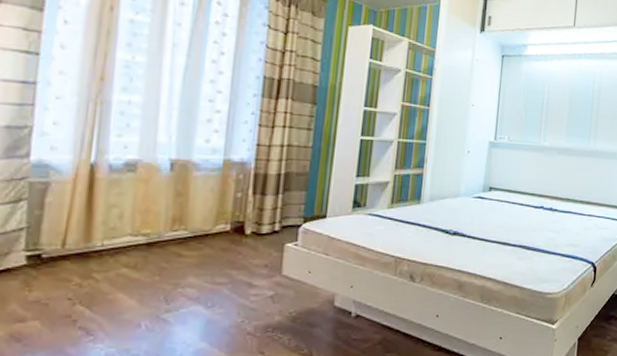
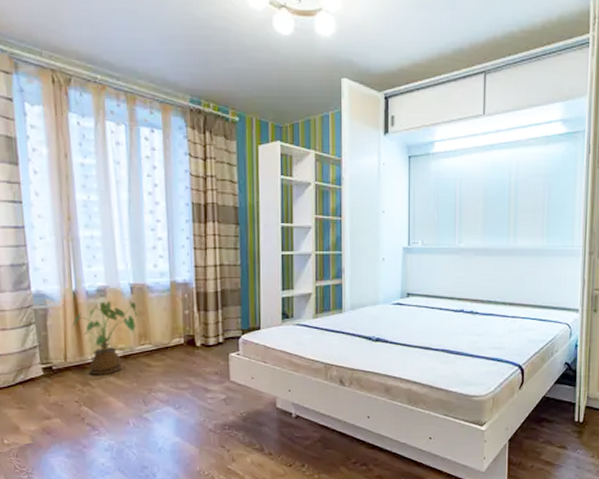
house plant: none [80,177,176,267] -> present [71,300,138,376]

